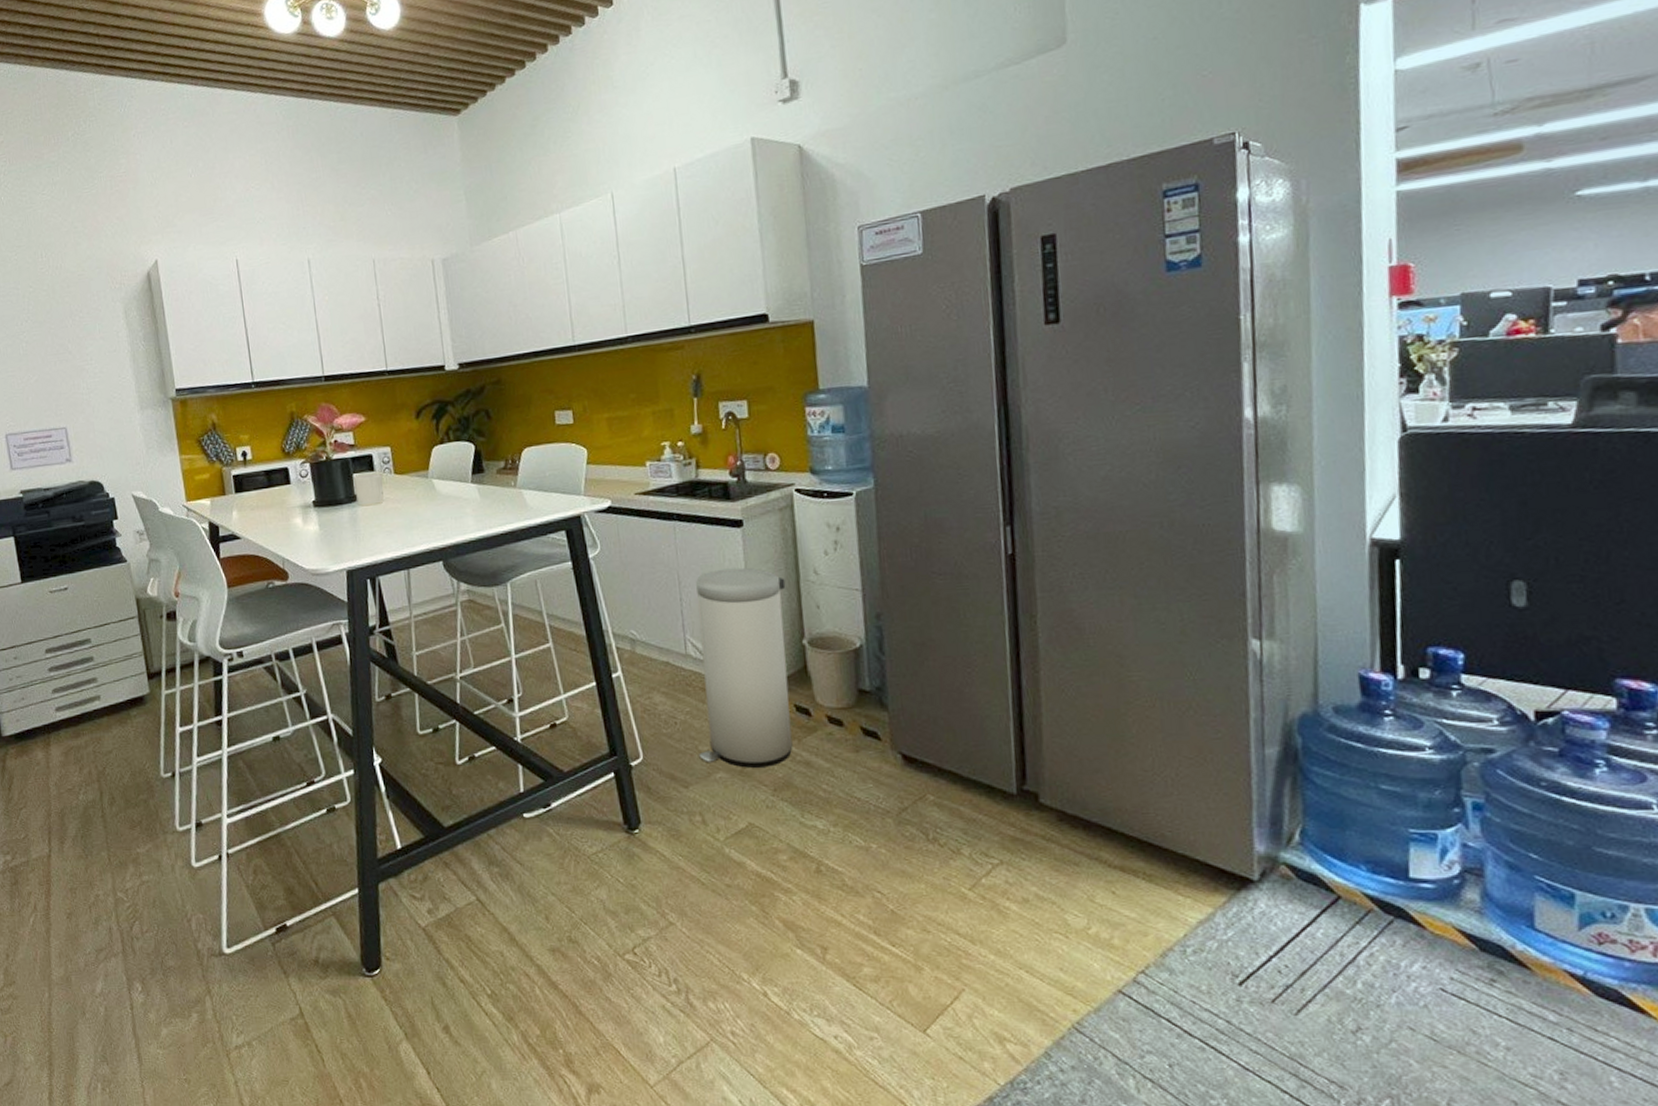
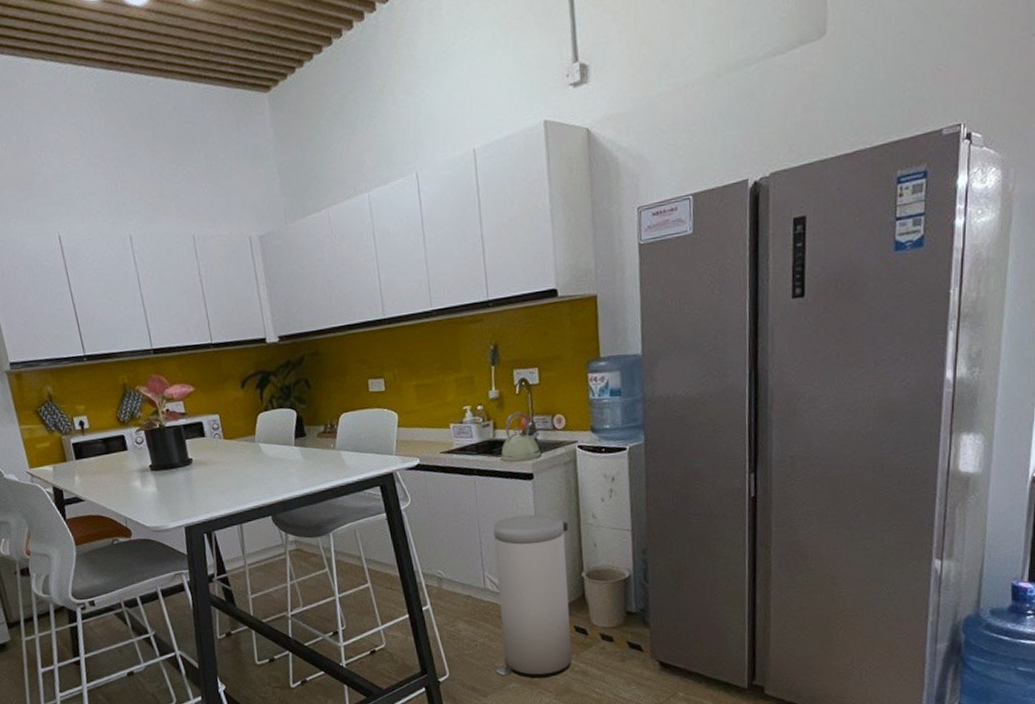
mug: present [353,473,384,506] -> none [185,438,216,469]
kettle: none [704,449,752,508] -> present [500,411,541,463]

